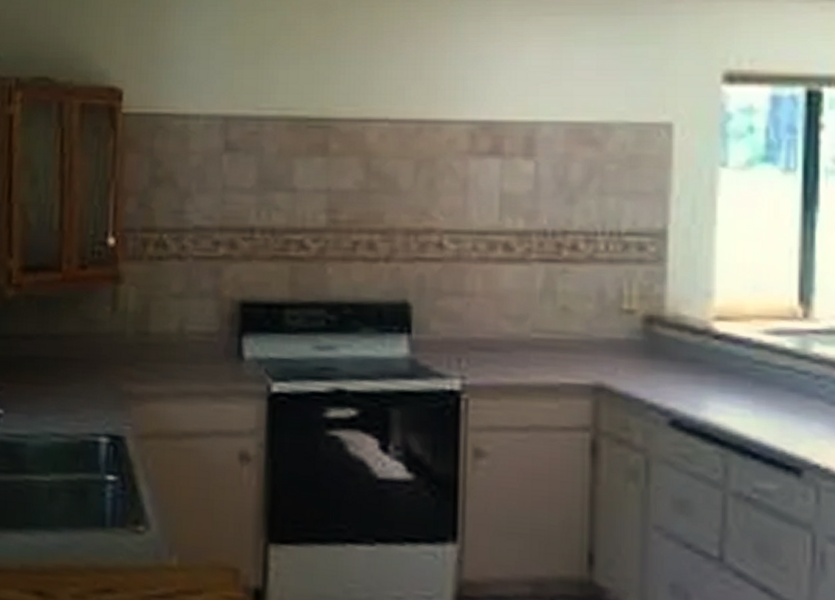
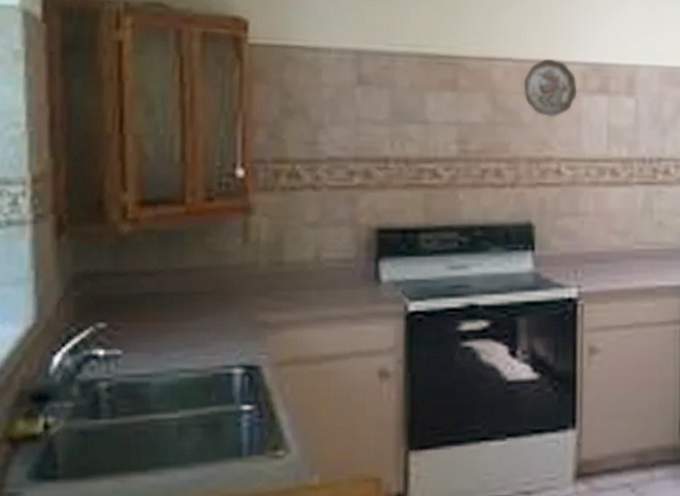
decorative plate: none [401,117,464,185] -> present [523,58,578,118]

